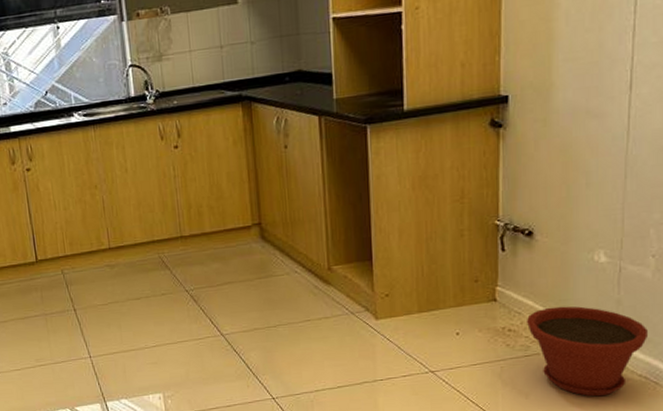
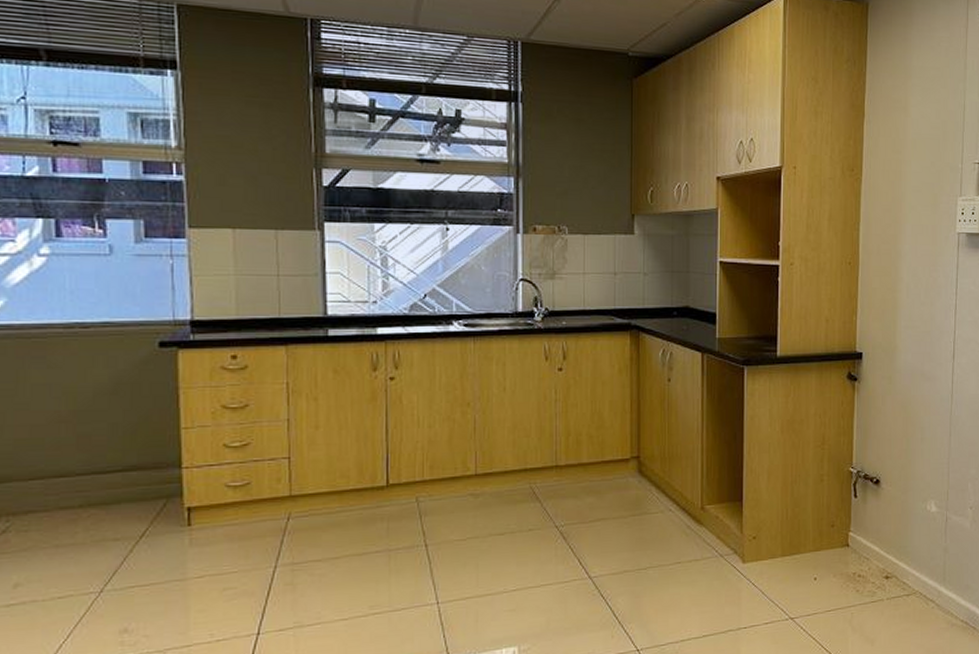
plant pot: present [526,306,648,397] -> none [873,552,967,643]

